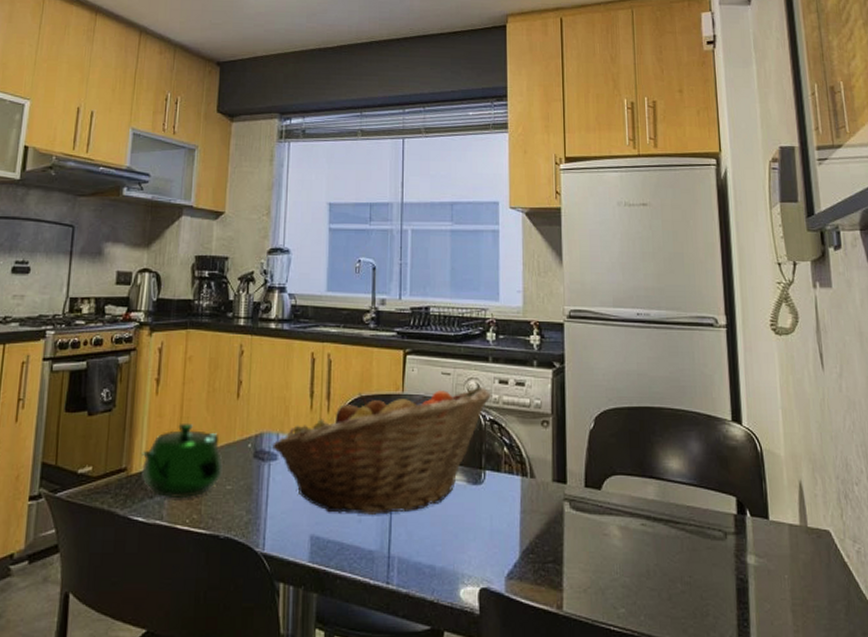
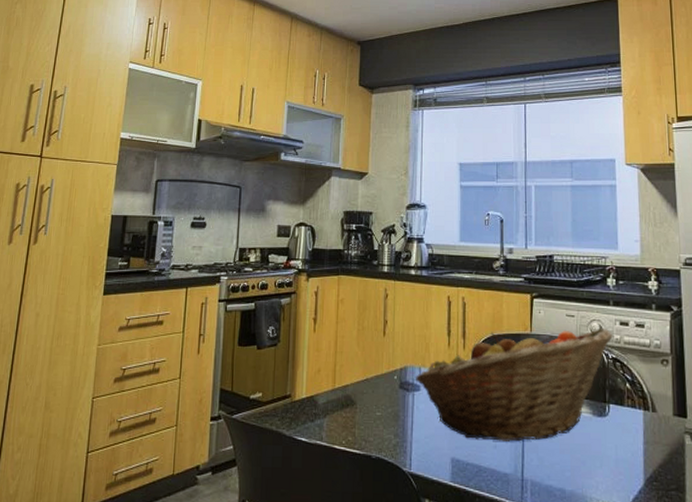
teapot: present [140,422,223,499] -> none [302,356,373,423]

